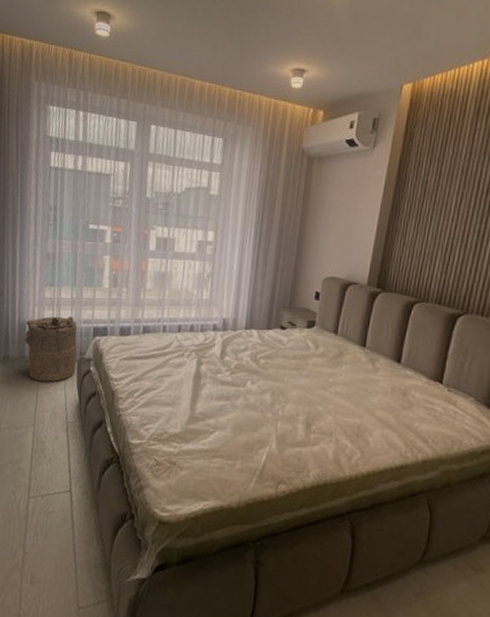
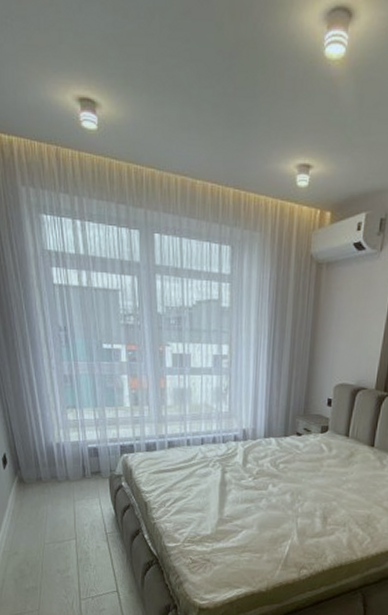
laundry hamper: present [24,316,77,382] -> none [54,437,108,499]

